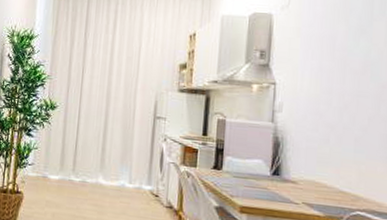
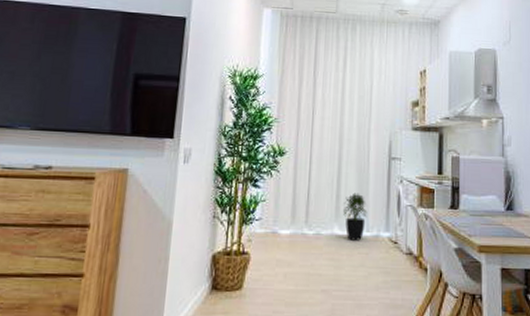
potted plant: none [108,147,131,191] -> present [343,193,367,241]

